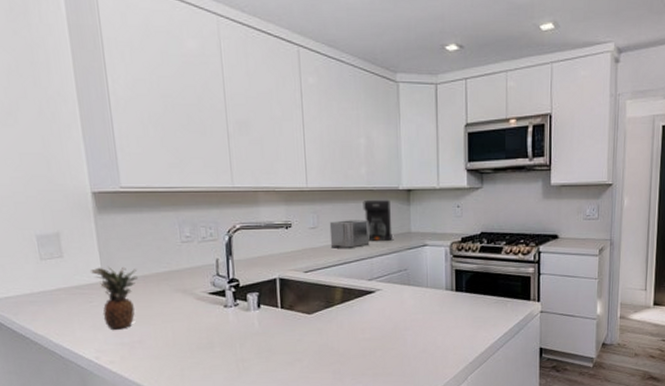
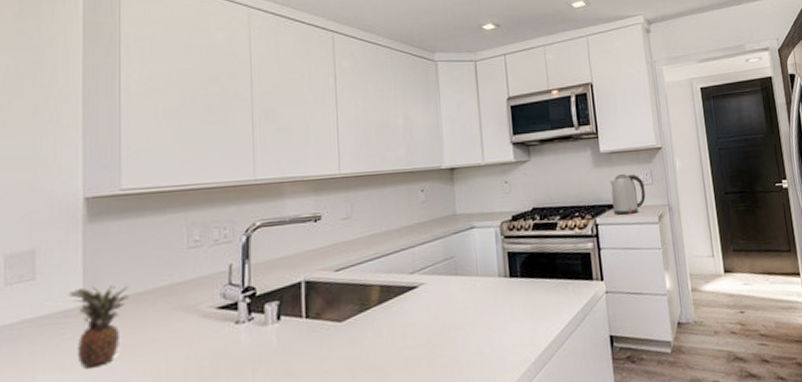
toaster: present [329,220,370,249] -> none [364,204,411,240]
coffee maker: present [363,199,393,242] -> none [402,180,436,228]
kettle: none [557,207,590,245] -> present [610,174,646,215]

